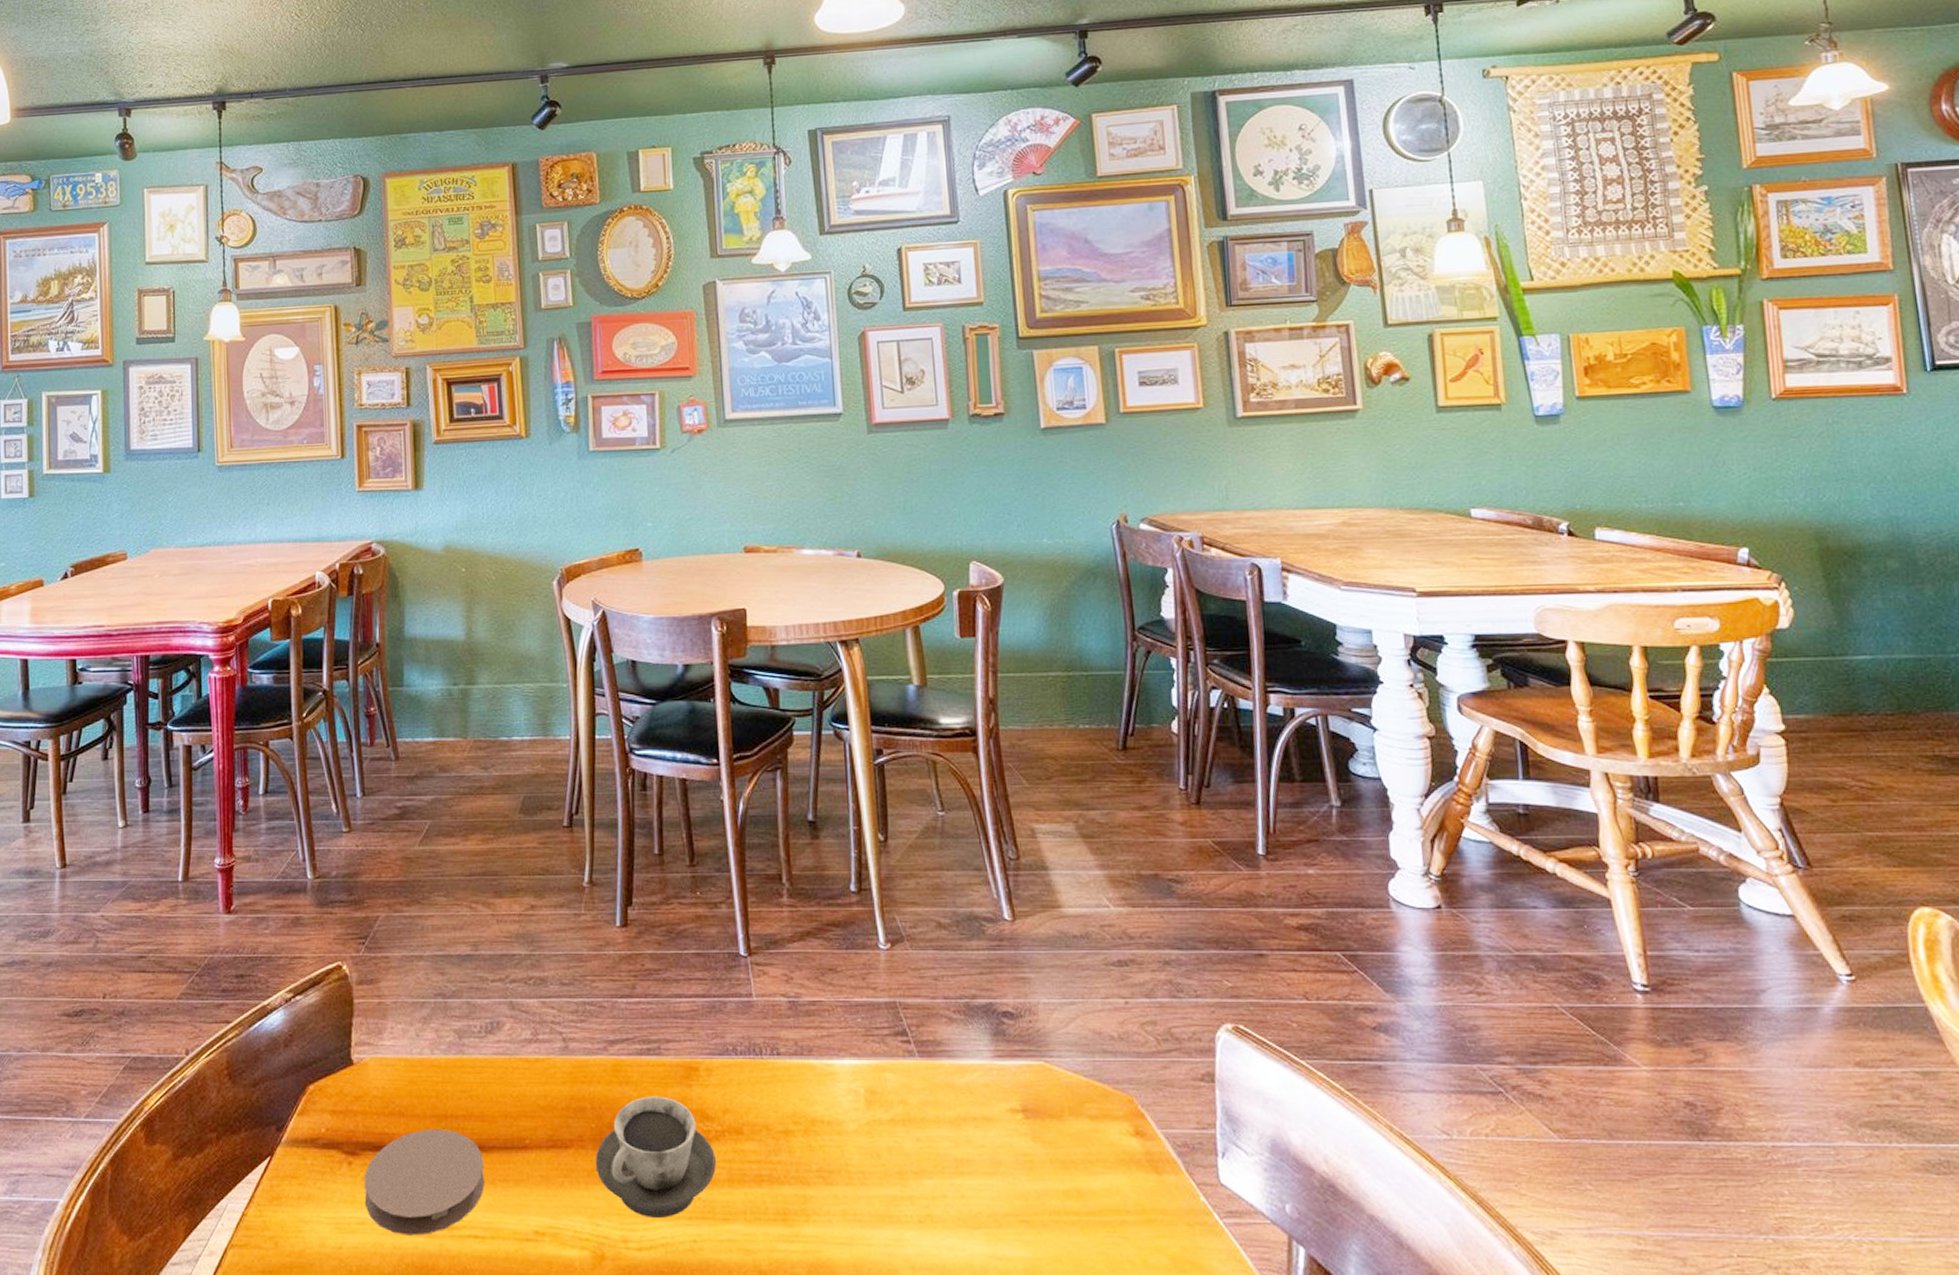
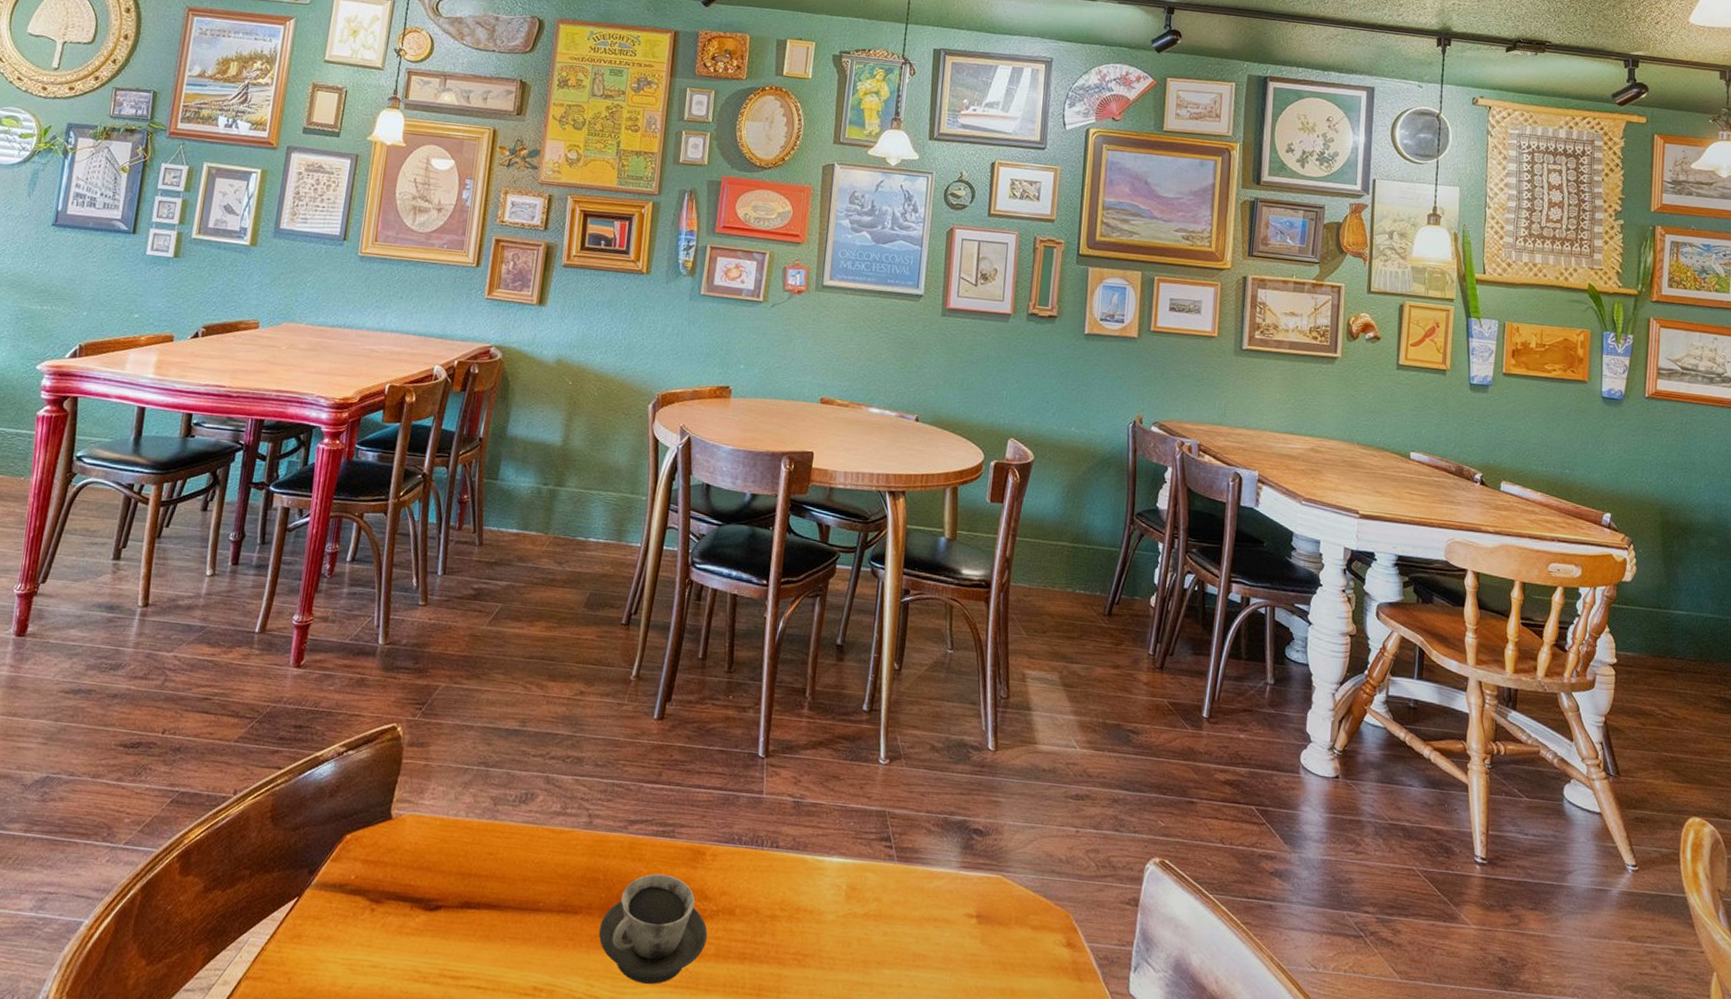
coaster: present [364,1128,484,1236] -> none [380,885,498,982]

